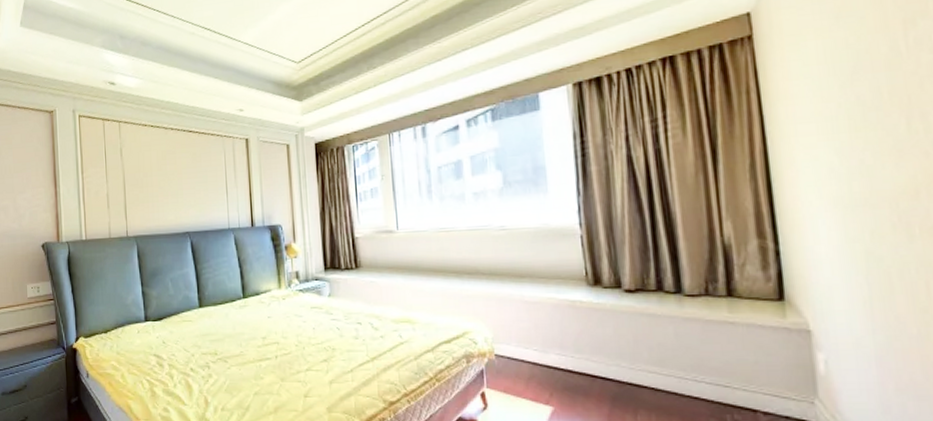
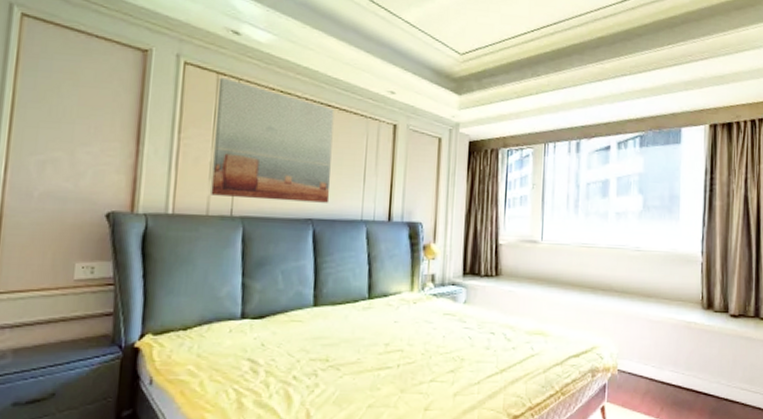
wall art: none [104,122,201,221] -> present [211,77,335,203]

